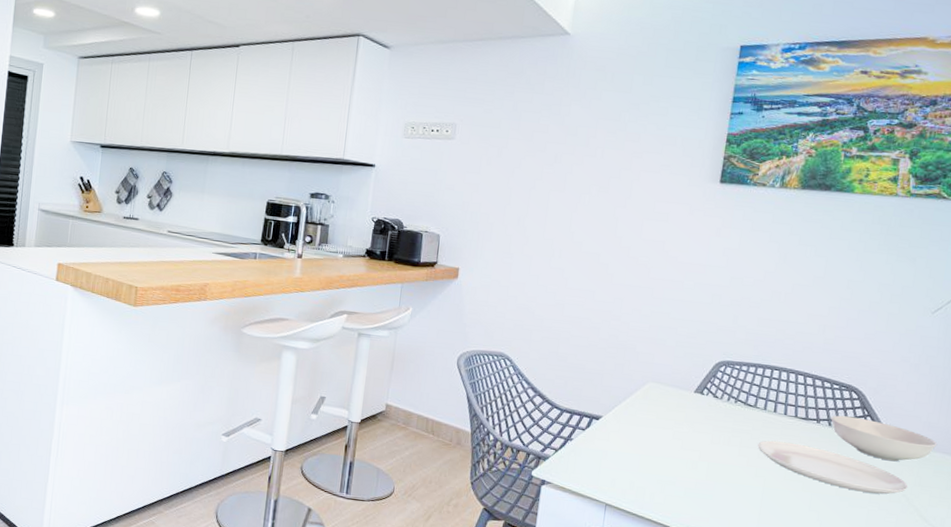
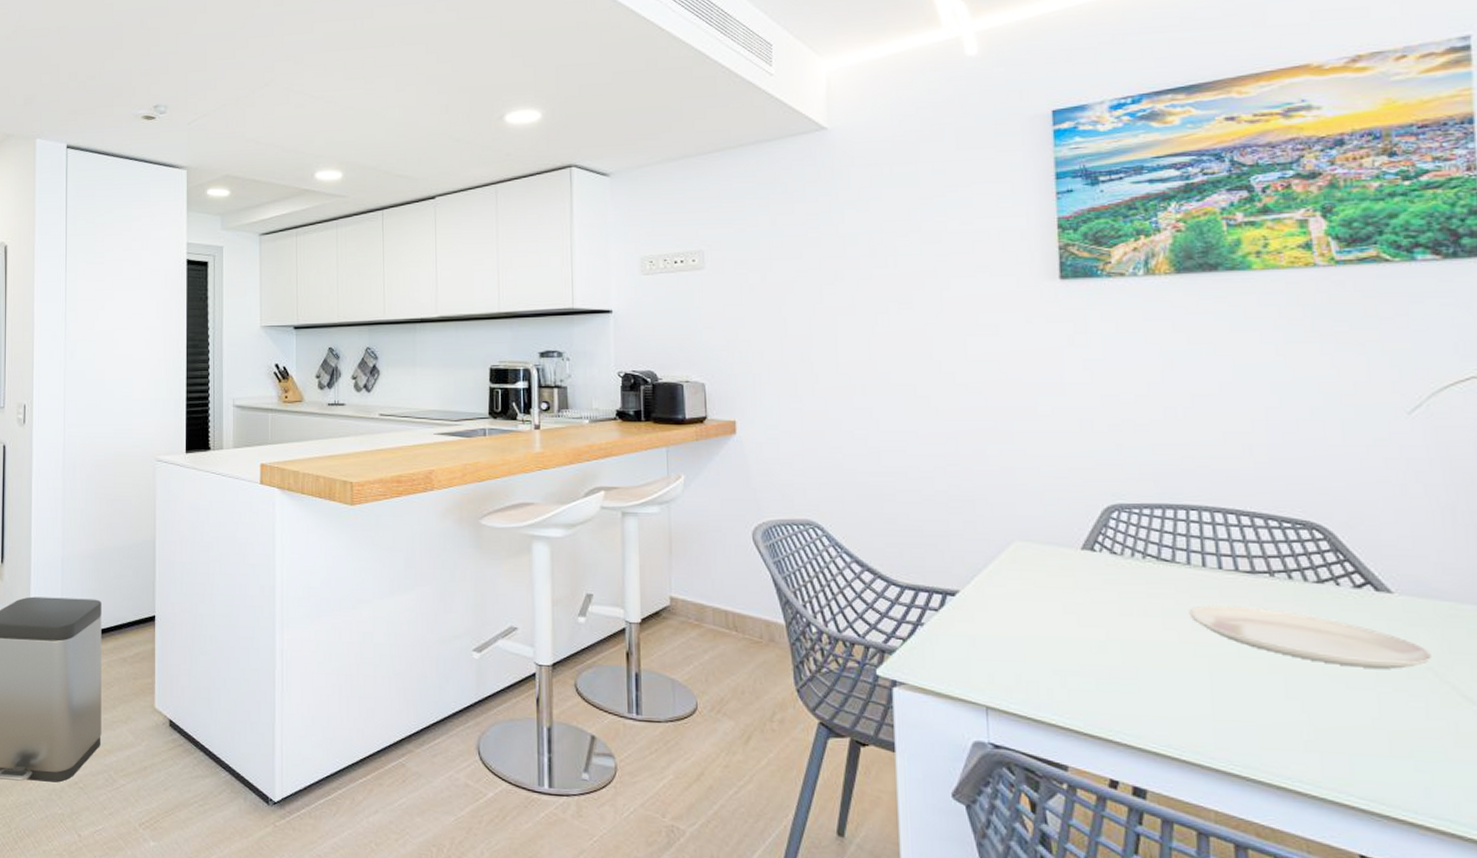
bowl: present [830,415,938,462] -> none [1289,563,1464,622]

